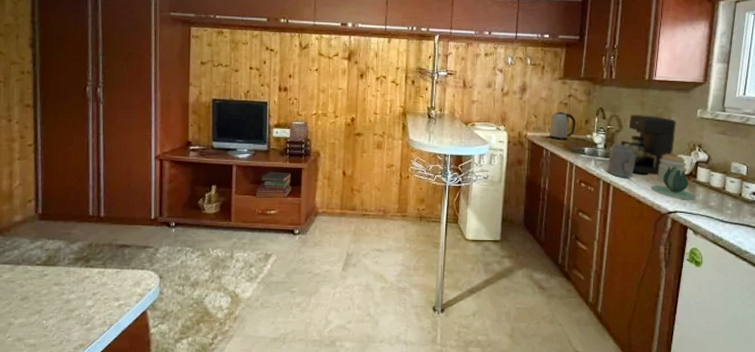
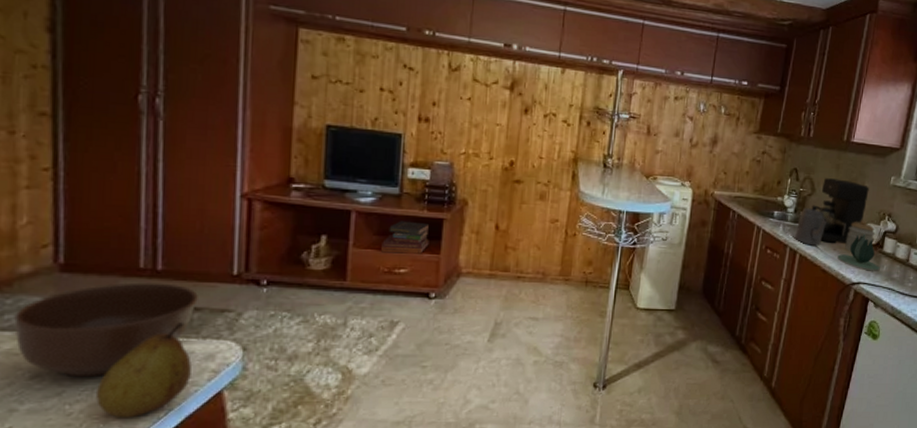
bowl: none [11,226,128,300] -> present [14,282,198,378]
fruit: none [63,257,125,331] -> present [96,322,192,418]
kettle: present [549,111,576,140] -> none [738,169,768,201]

